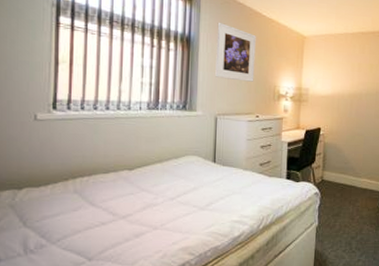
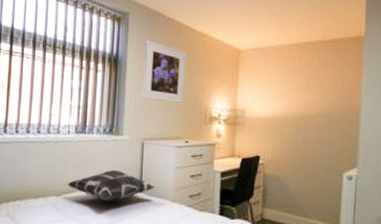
decorative pillow: none [141,143,228,173] -> present [68,169,155,202]

